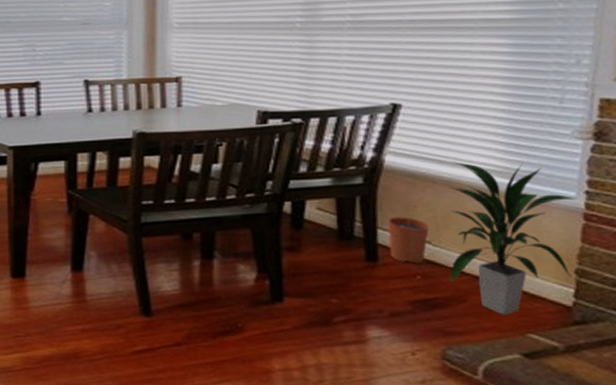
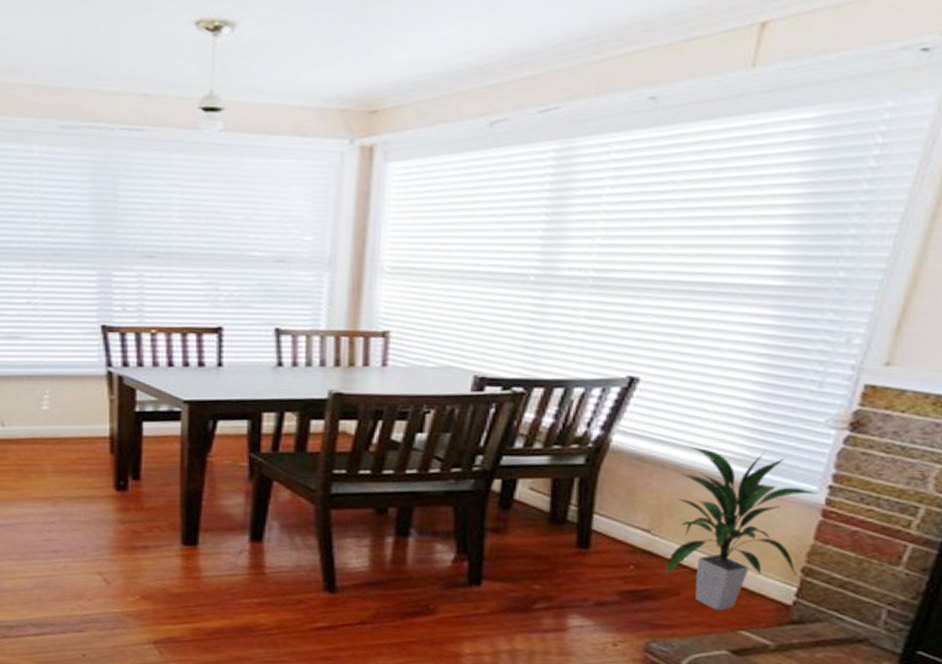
plant pot: present [387,205,430,264] -> none [604,490,652,553]

